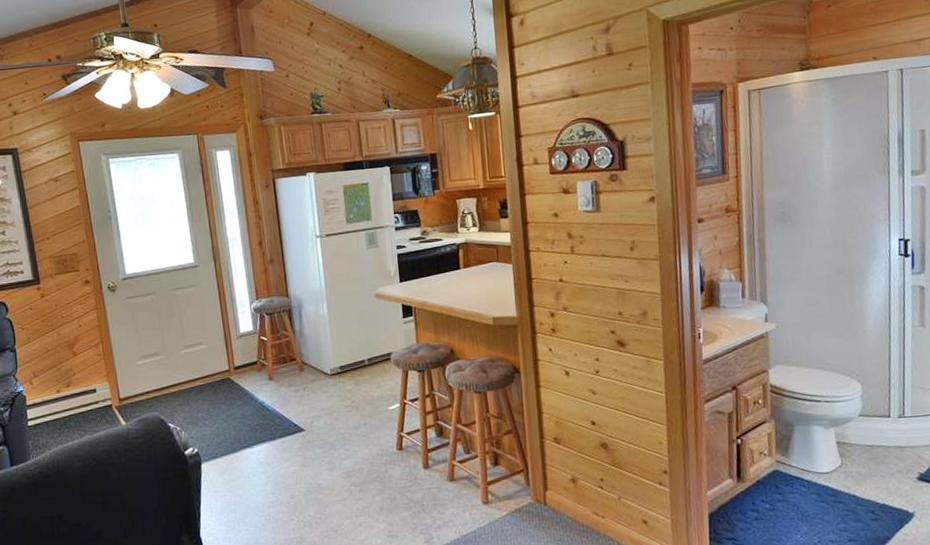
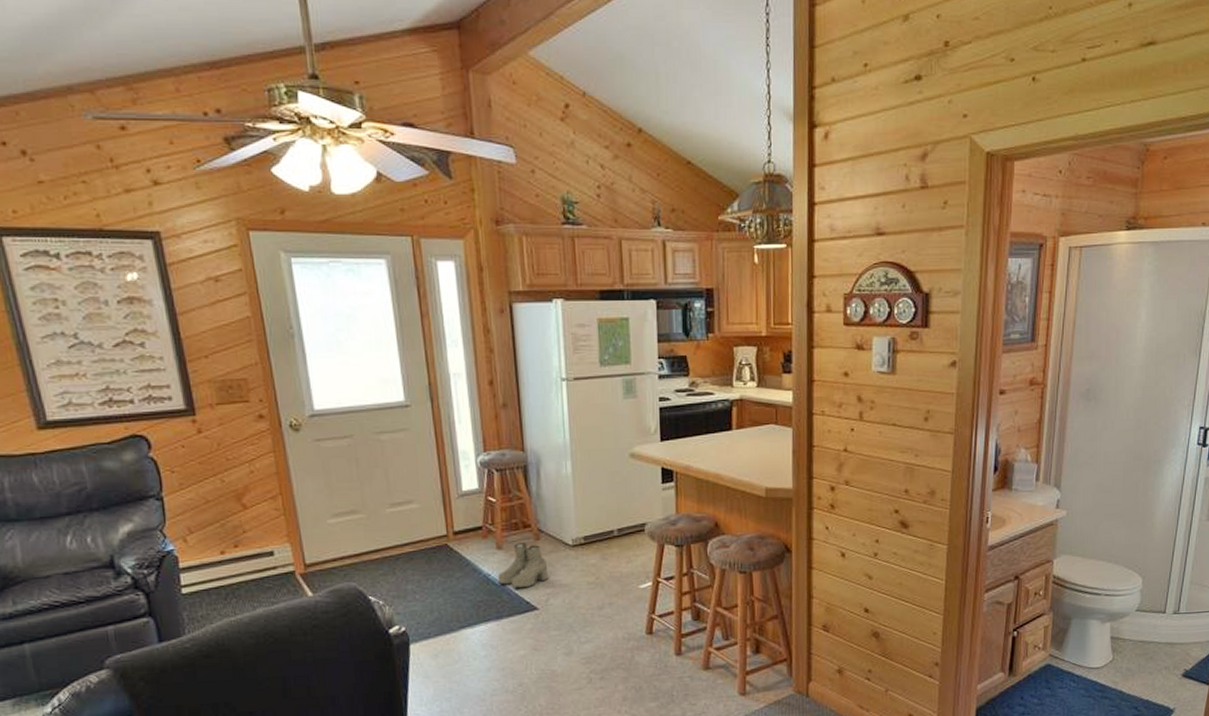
boots: none [270,374,312,413] -> present [497,543,549,589]

